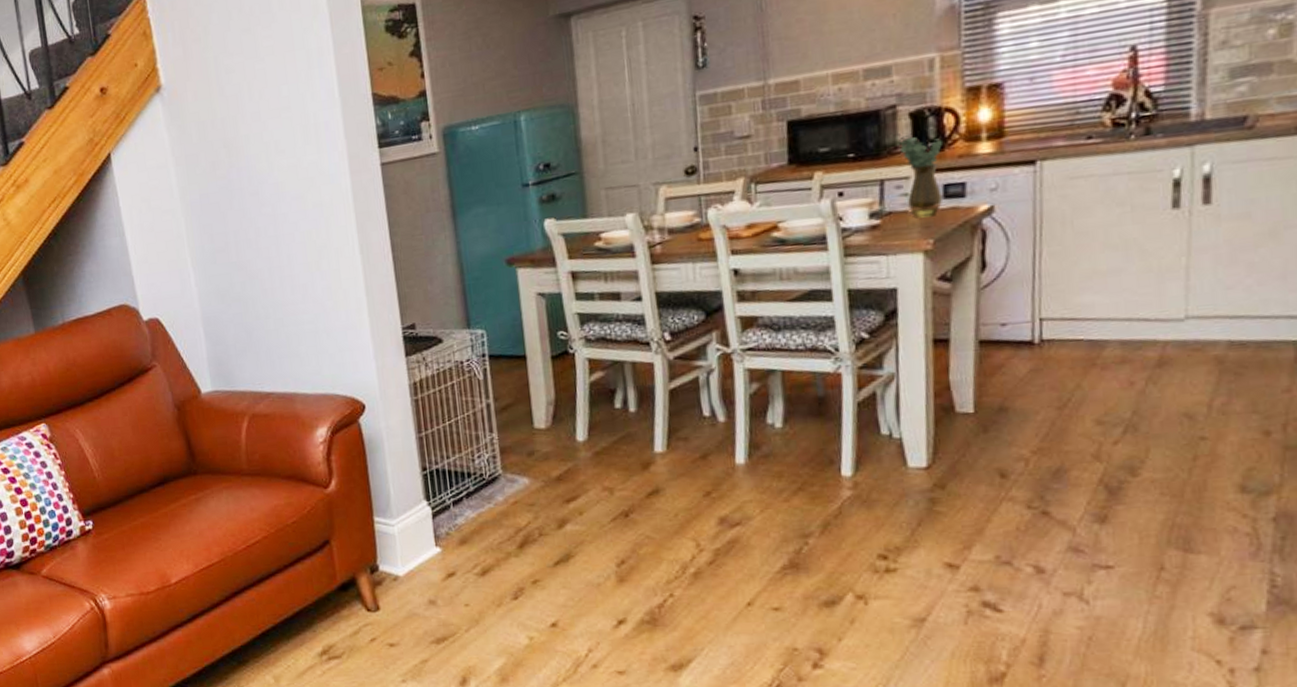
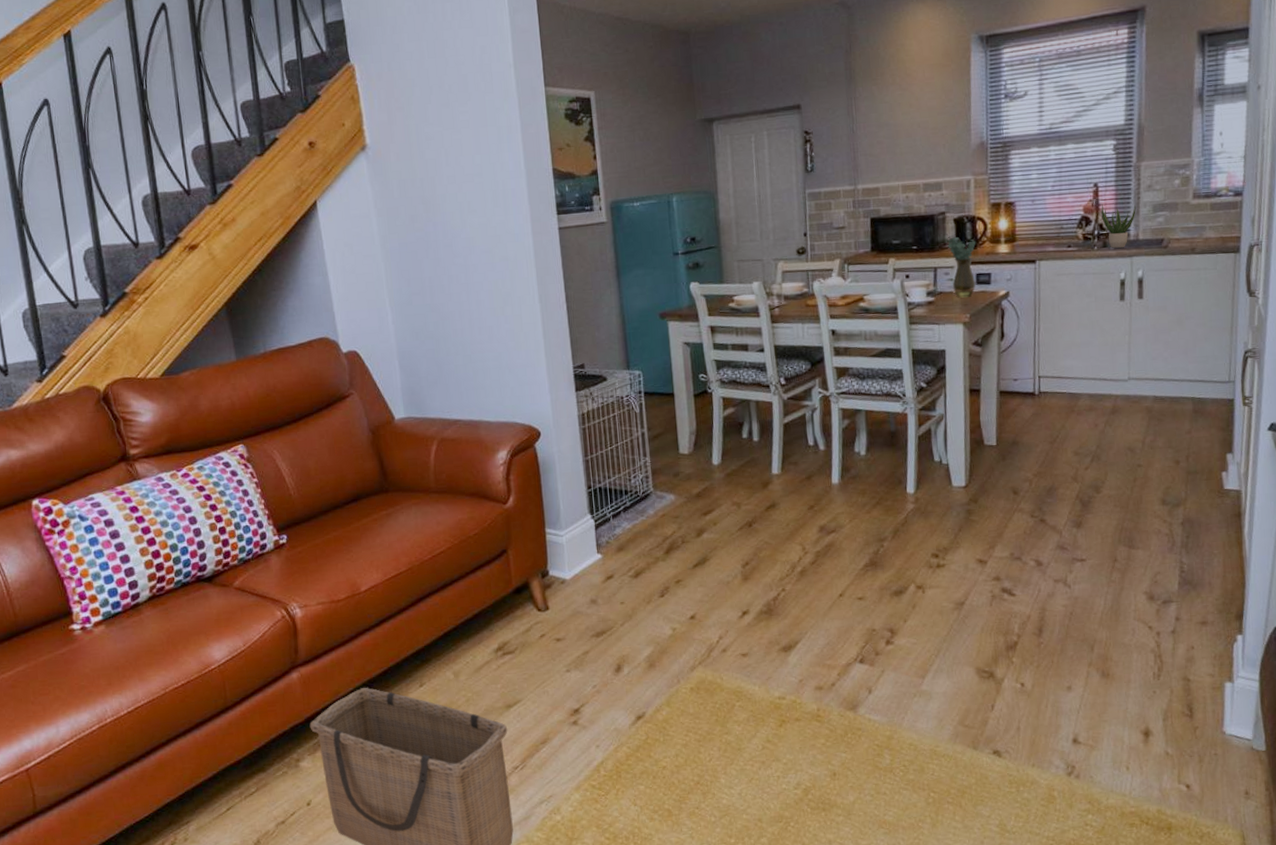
potted plant: none [1142,71,1201,136] -> present [1101,204,1136,249]

